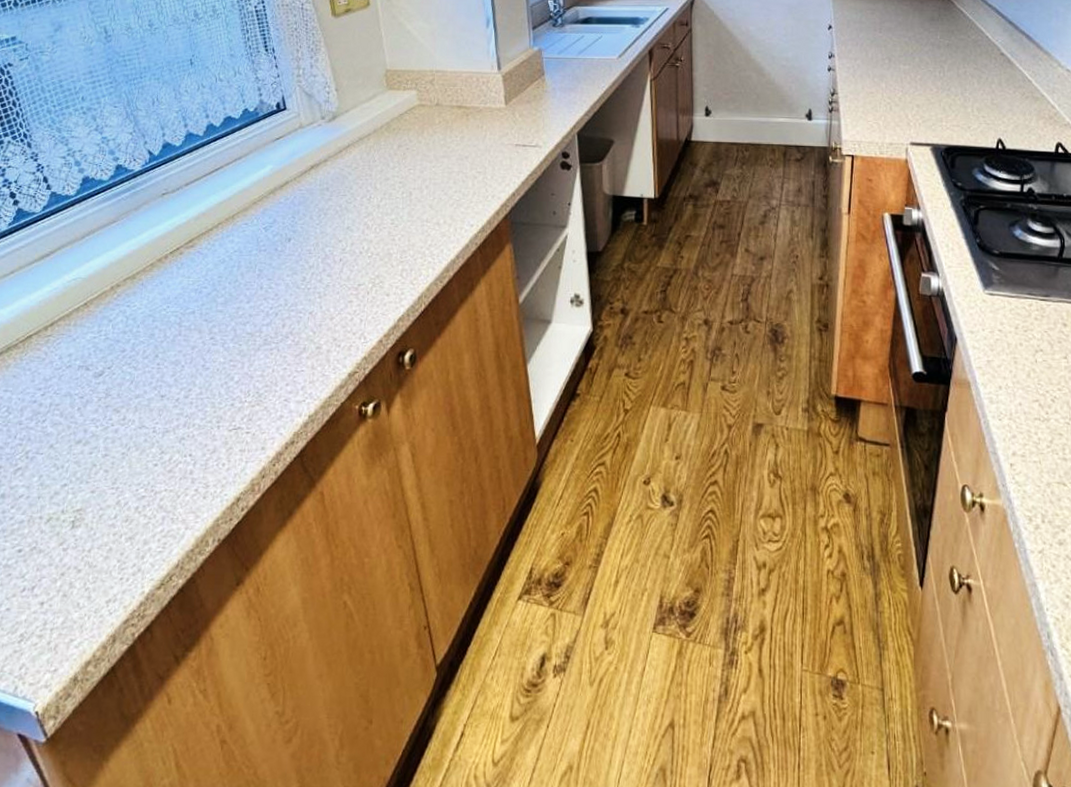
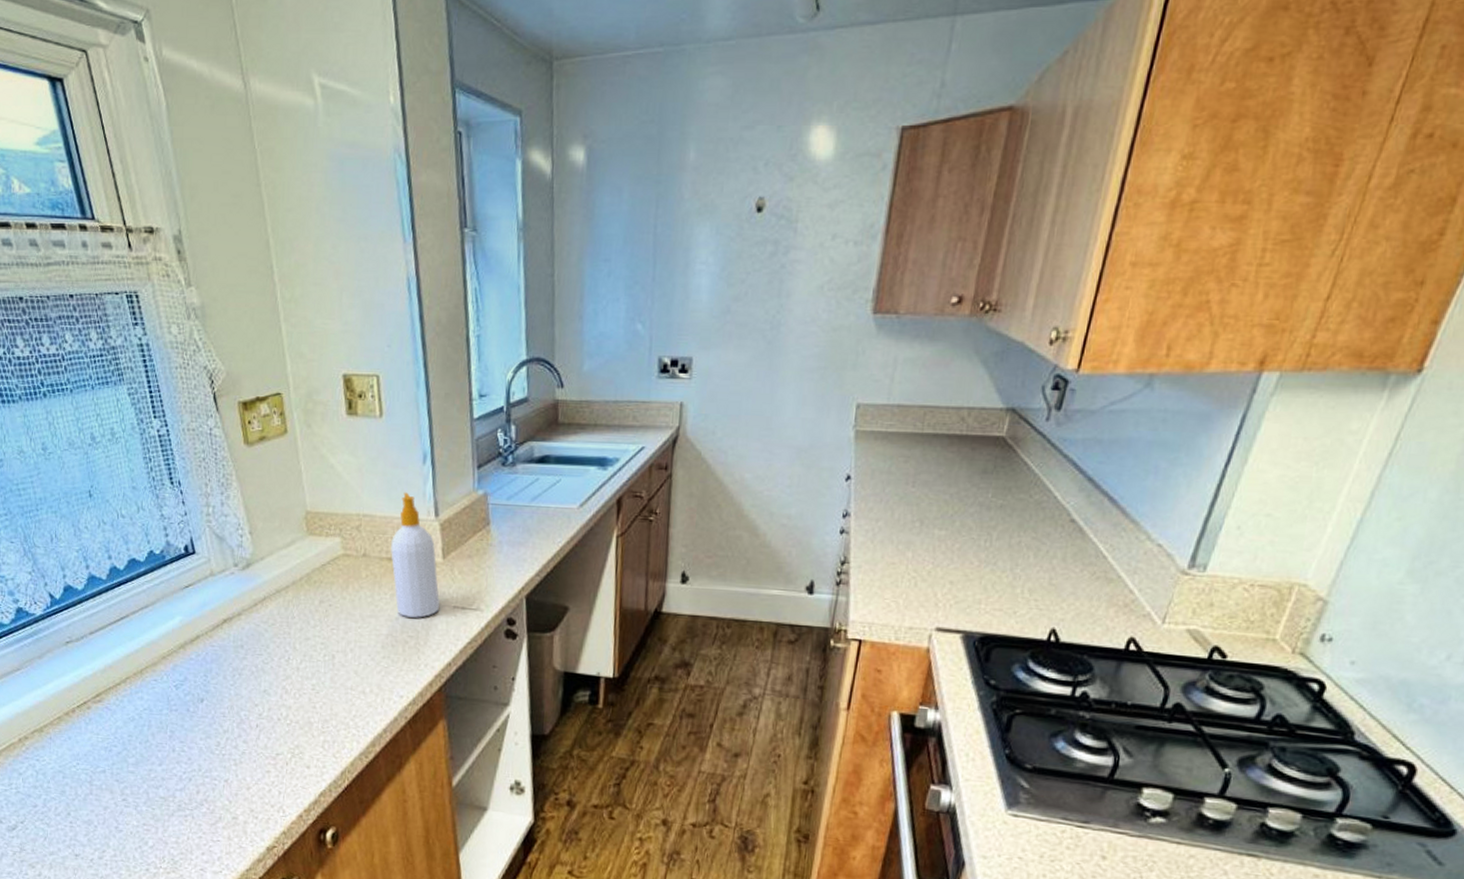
soap bottle: none [460,51,503,156] -> present [391,492,439,618]

